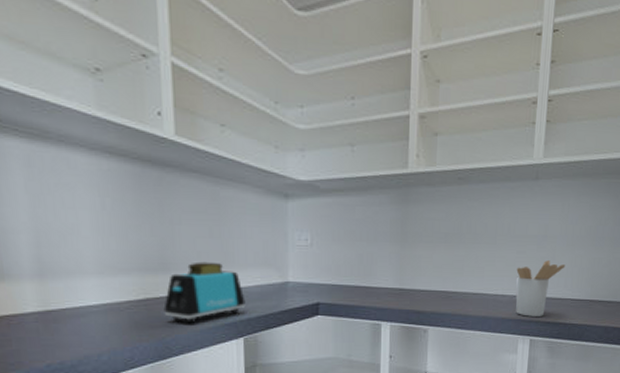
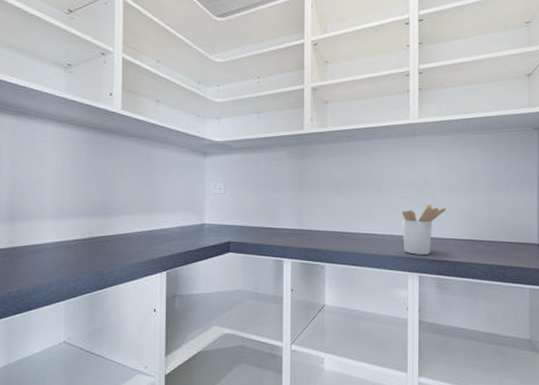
toaster: present [163,261,246,324] -> none [103,207,169,259]

